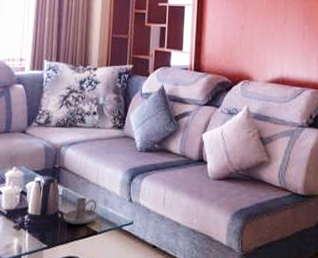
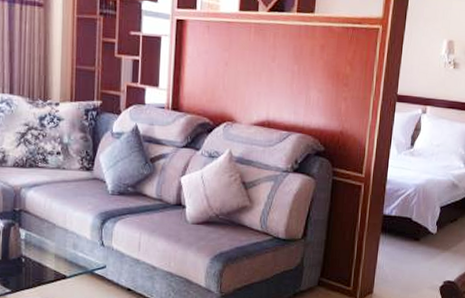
candle holder: present [63,197,98,225] -> none [28,241,66,269]

